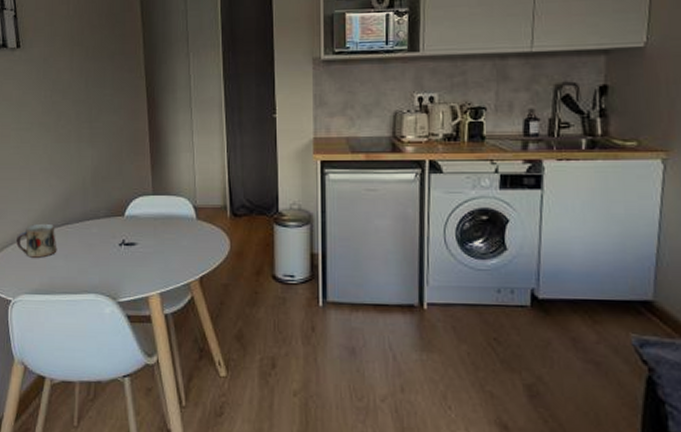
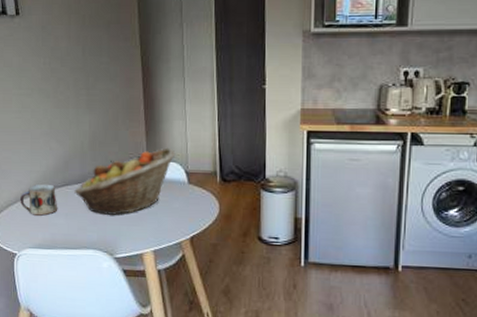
fruit basket: none [75,181,183,257] -> present [74,147,176,216]

